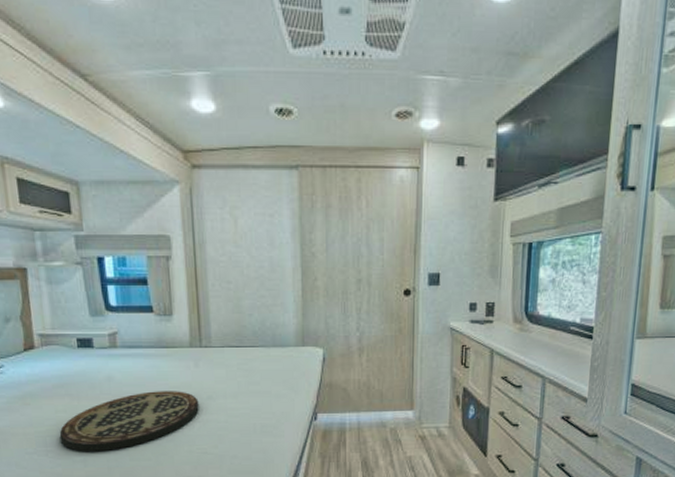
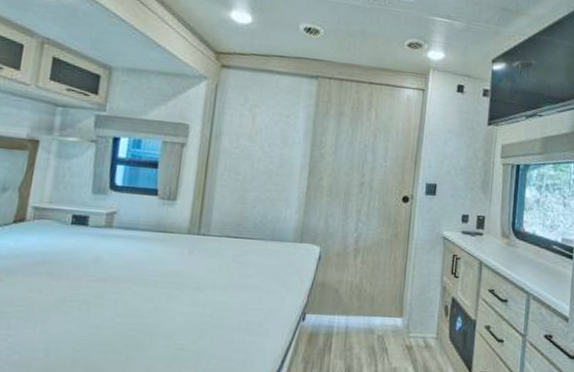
tray: present [59,391,199,452] -> none [25,276,186,340]

